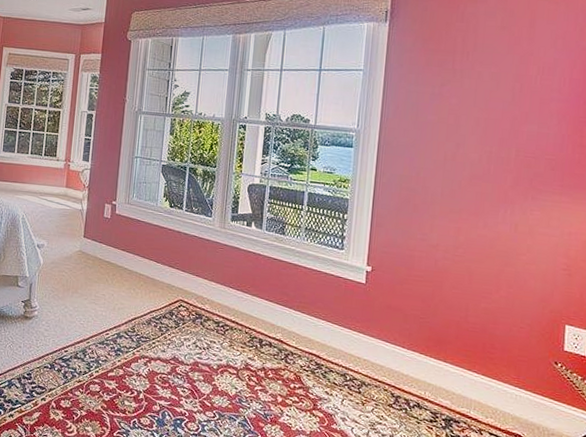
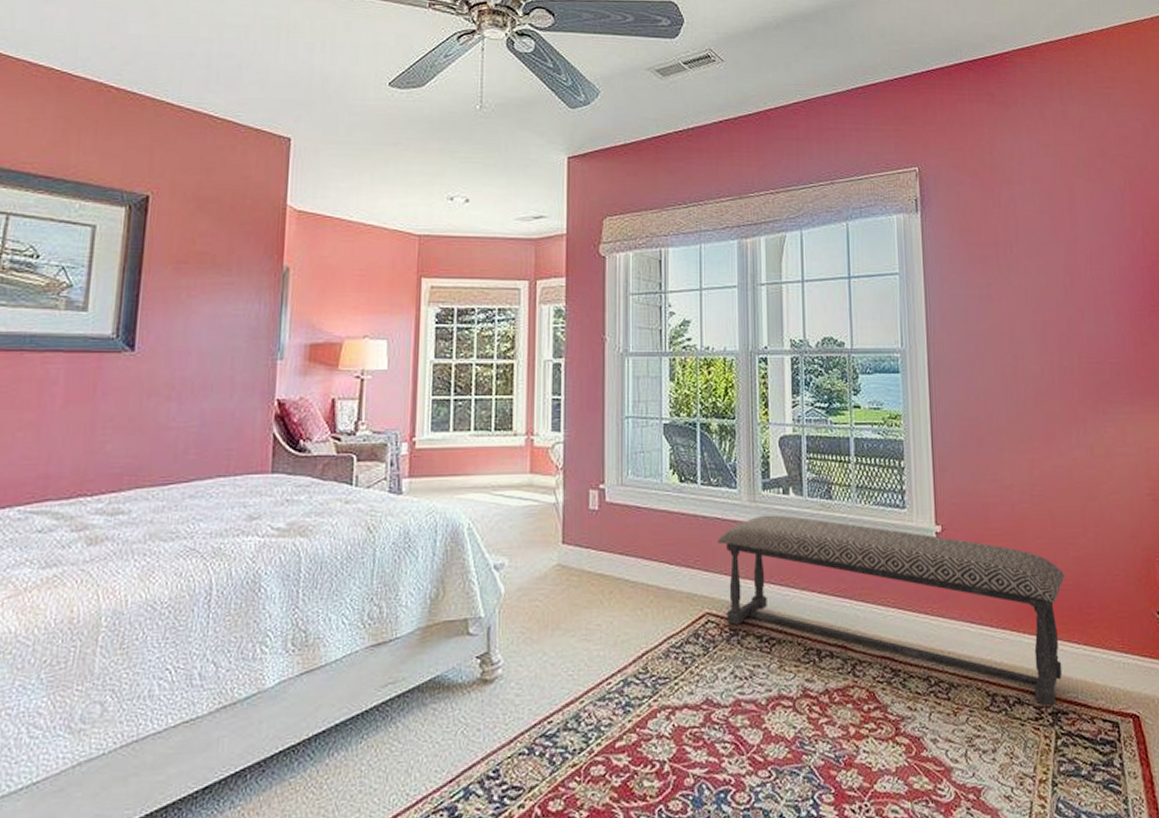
bench: none [193,238,475,414] -> present [718,515,1066,706]

